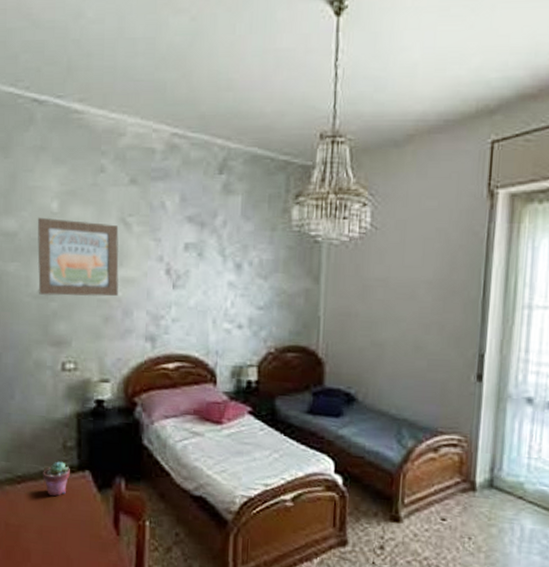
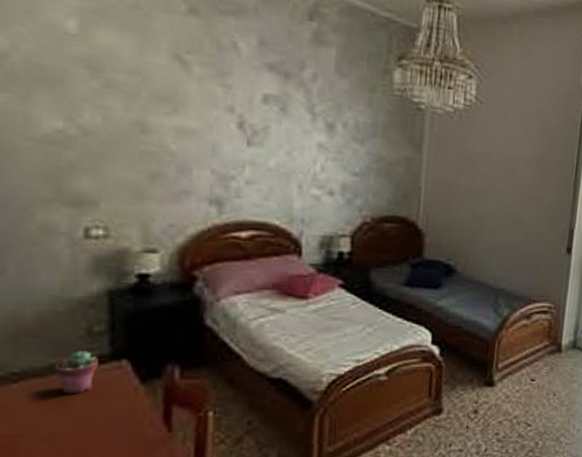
wall art: present [37,217,119,297] -> none [42,36,173,149]

